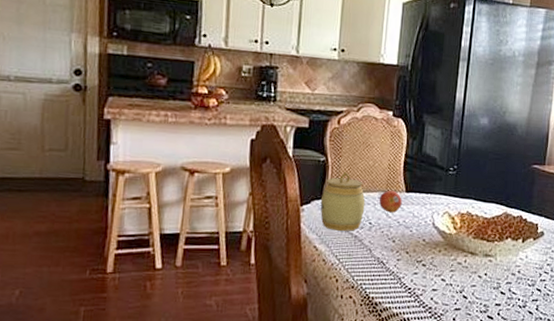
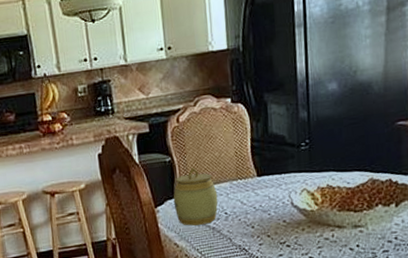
fruit: present [379,190,402,213] -> none [231,177,256,200]

